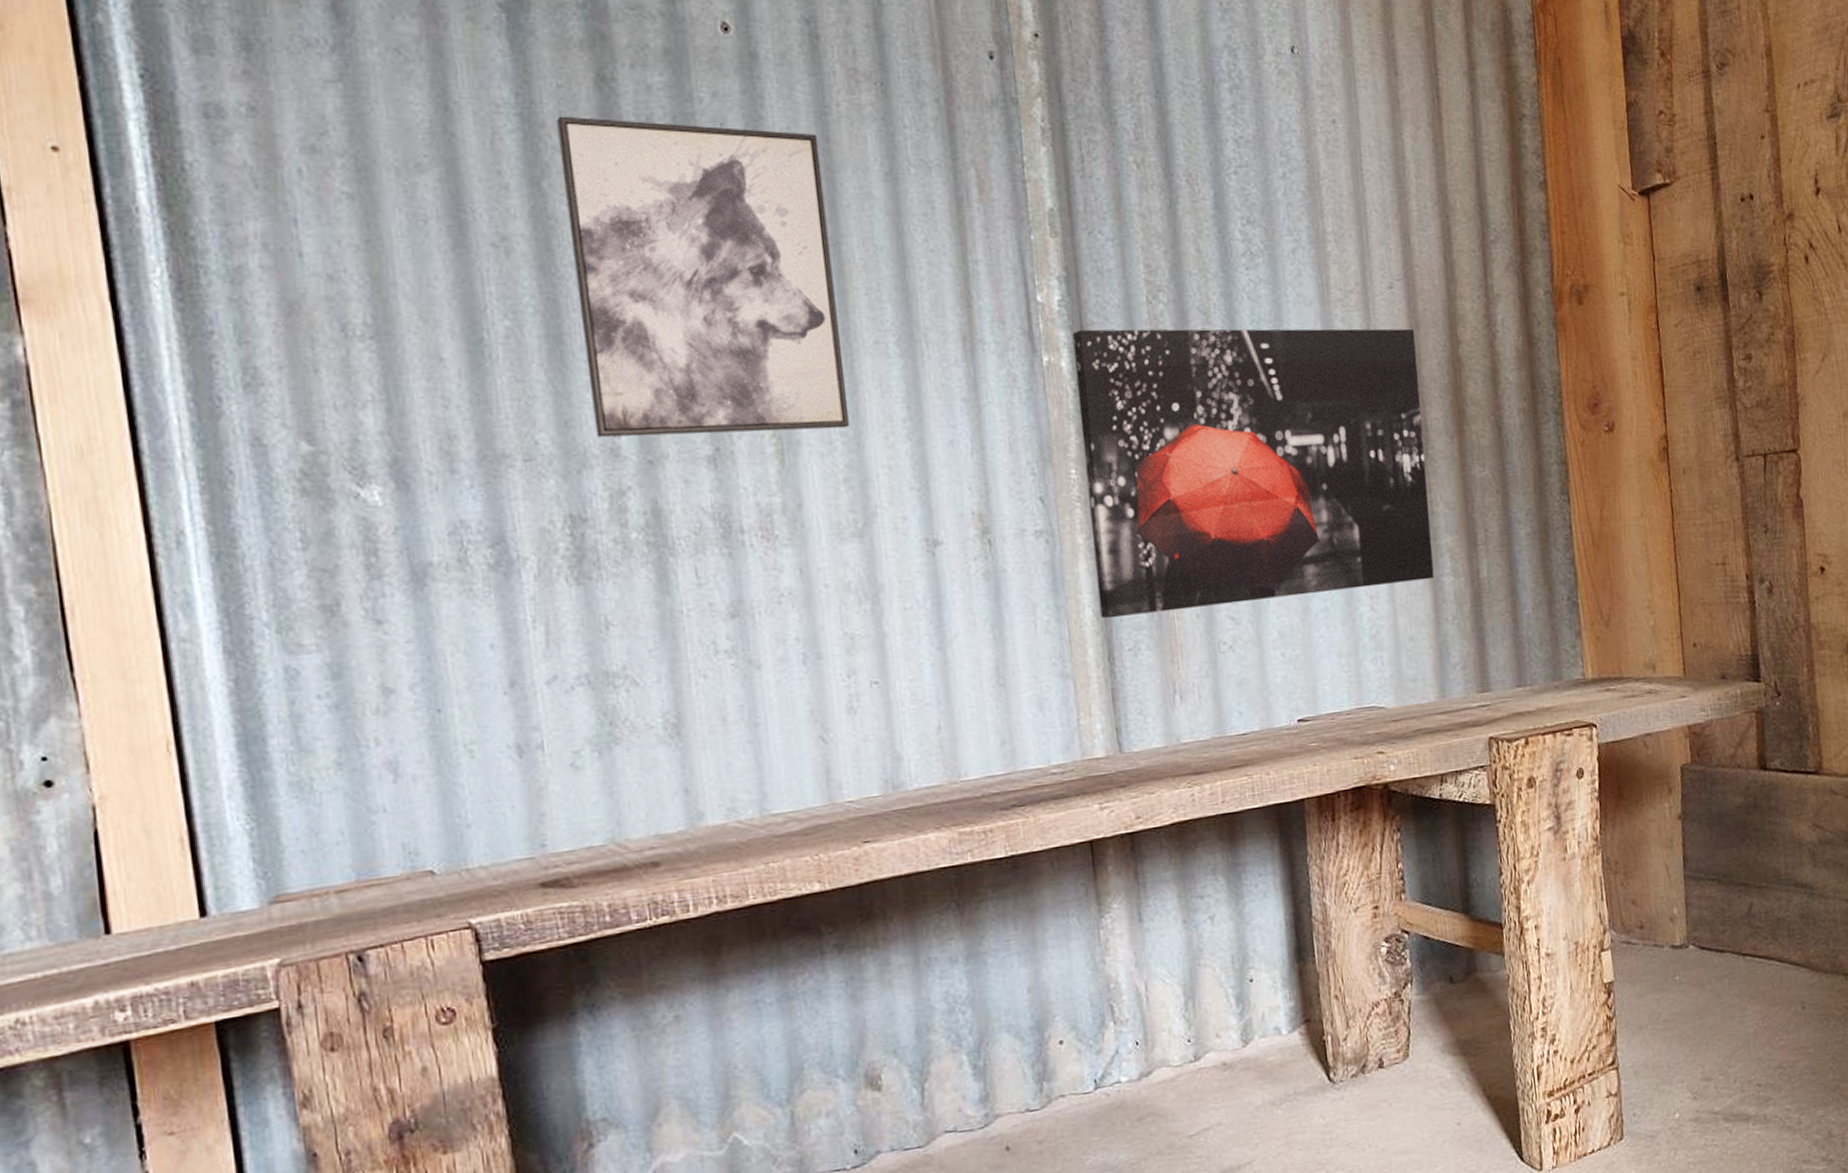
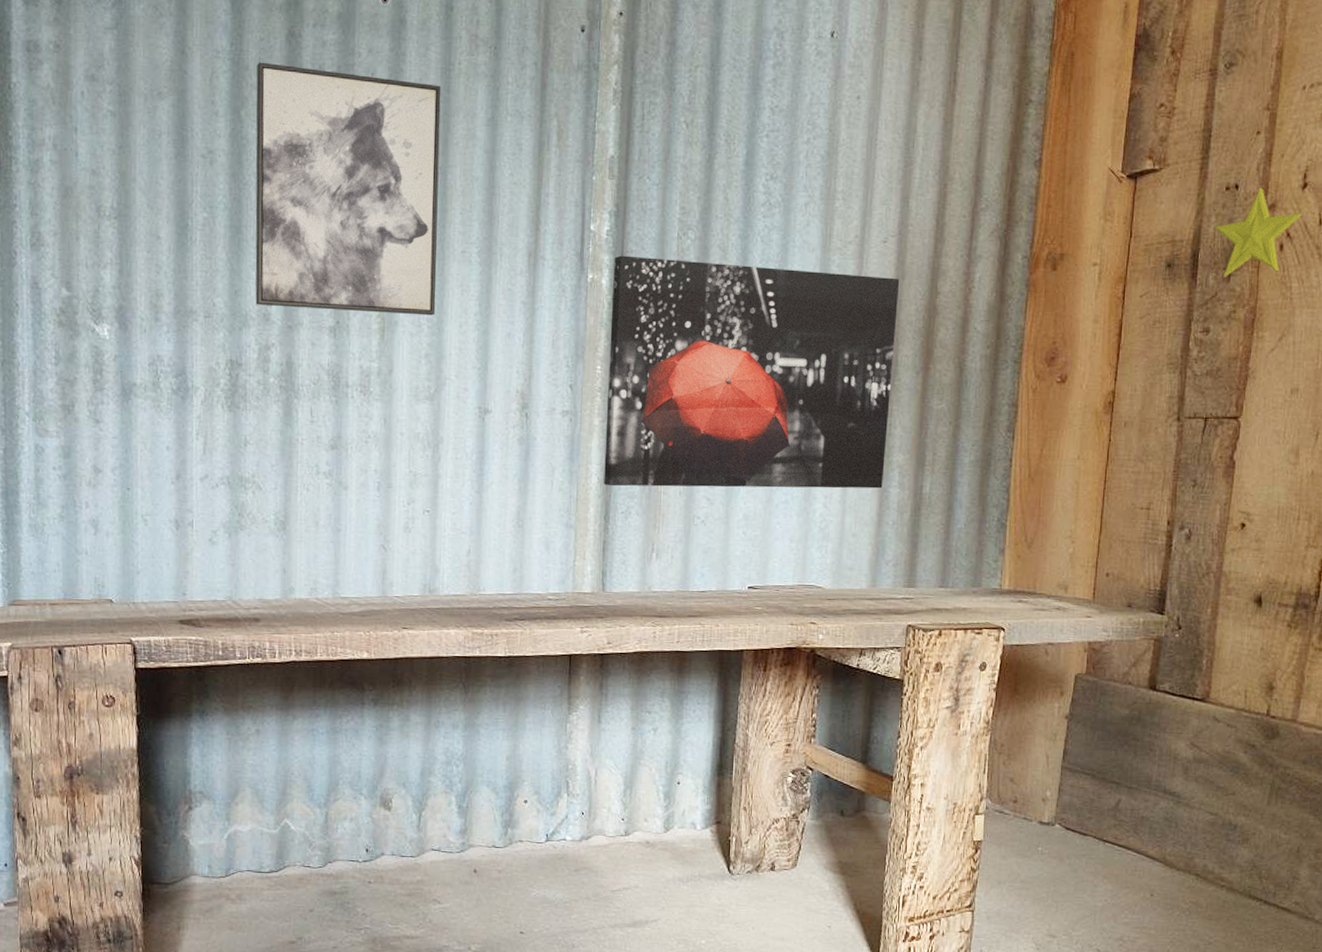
decorative star: none [1737,196,1821,297] -> present [1215,187,1302,277]

